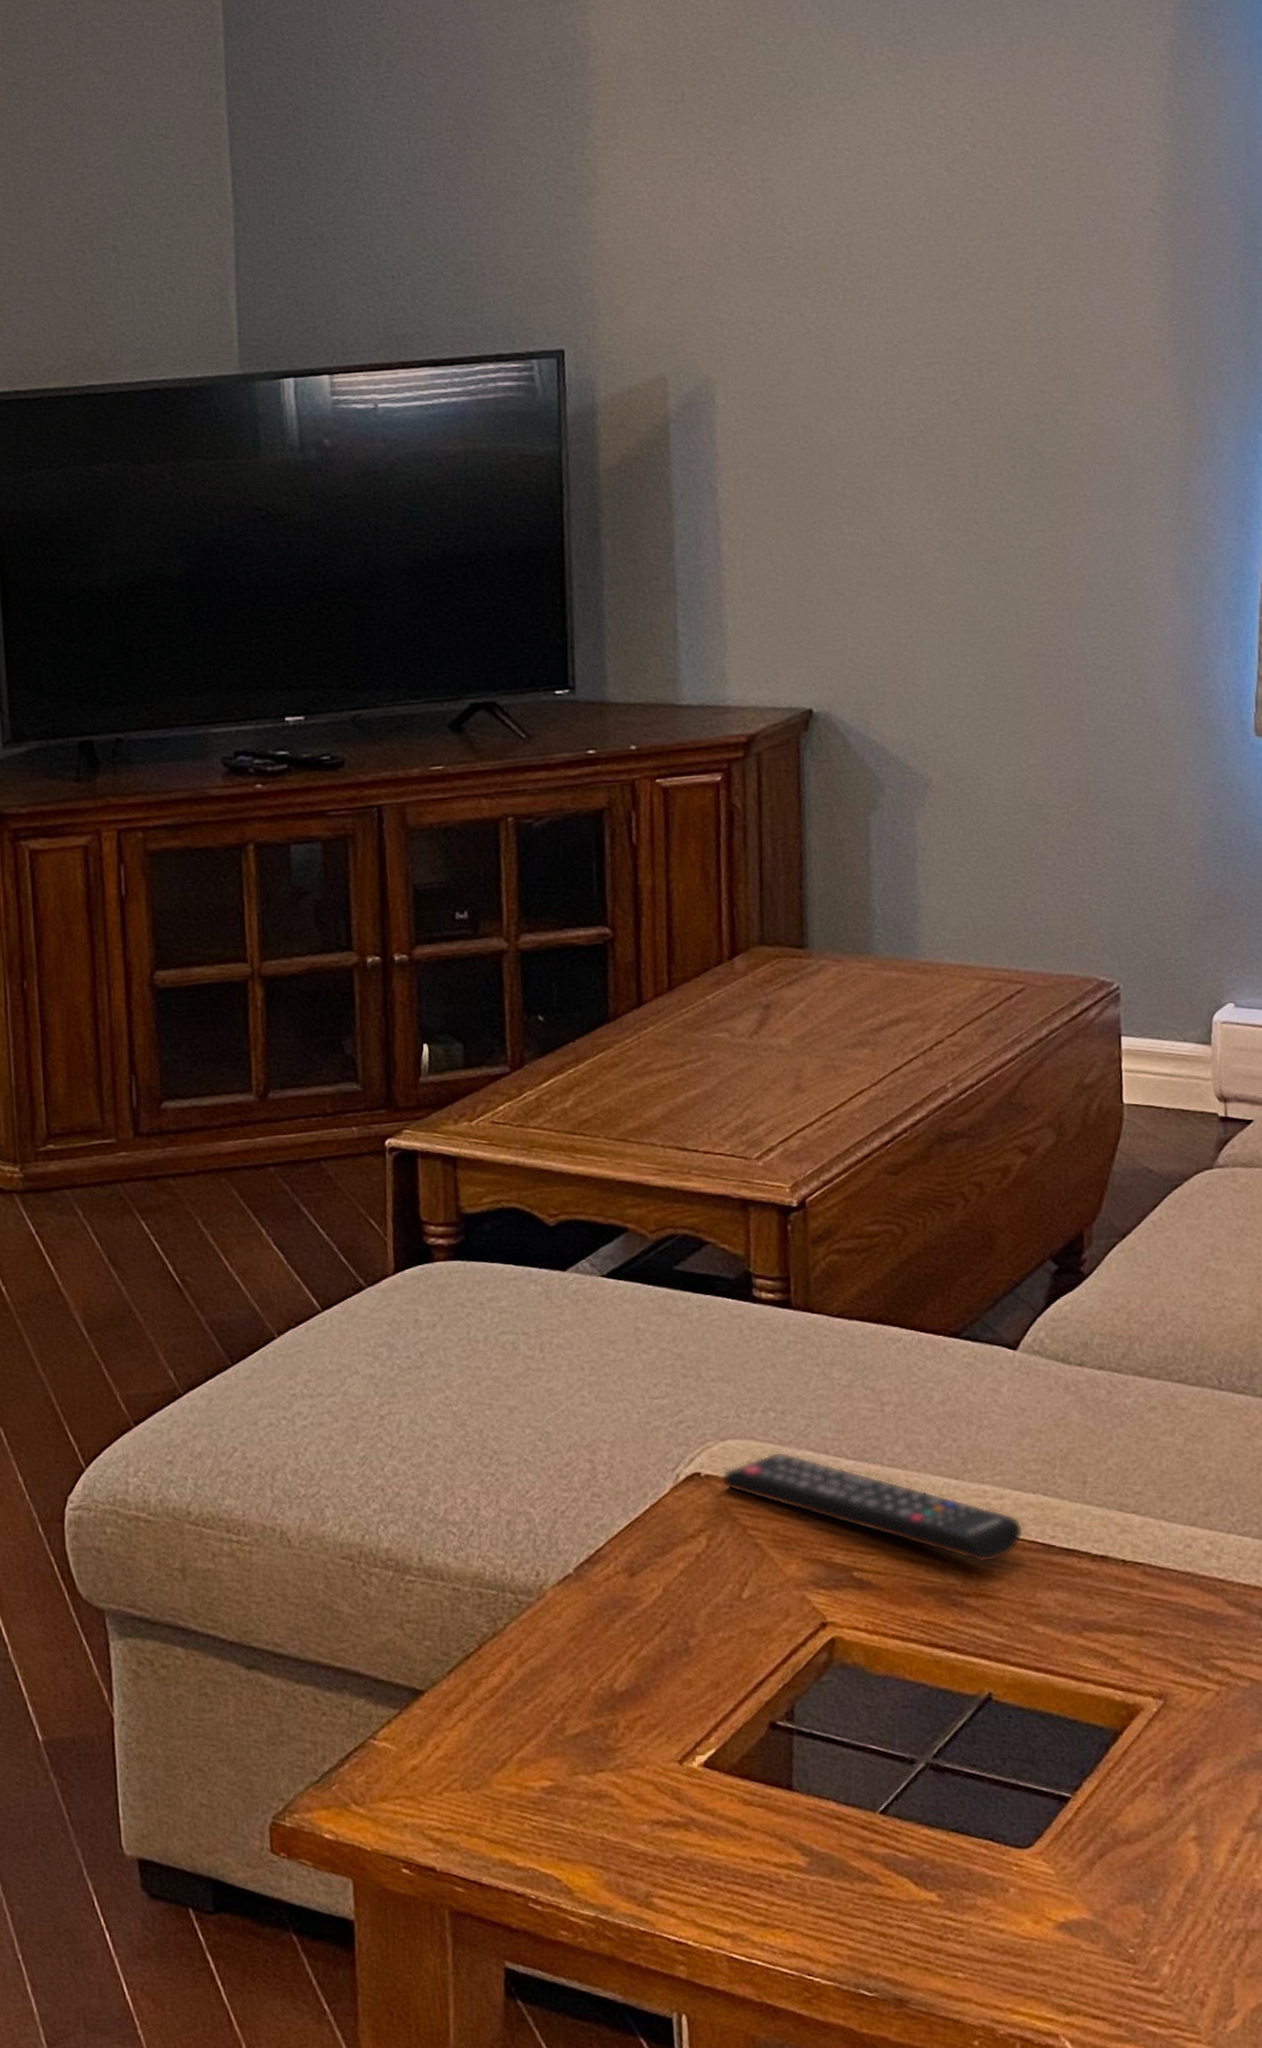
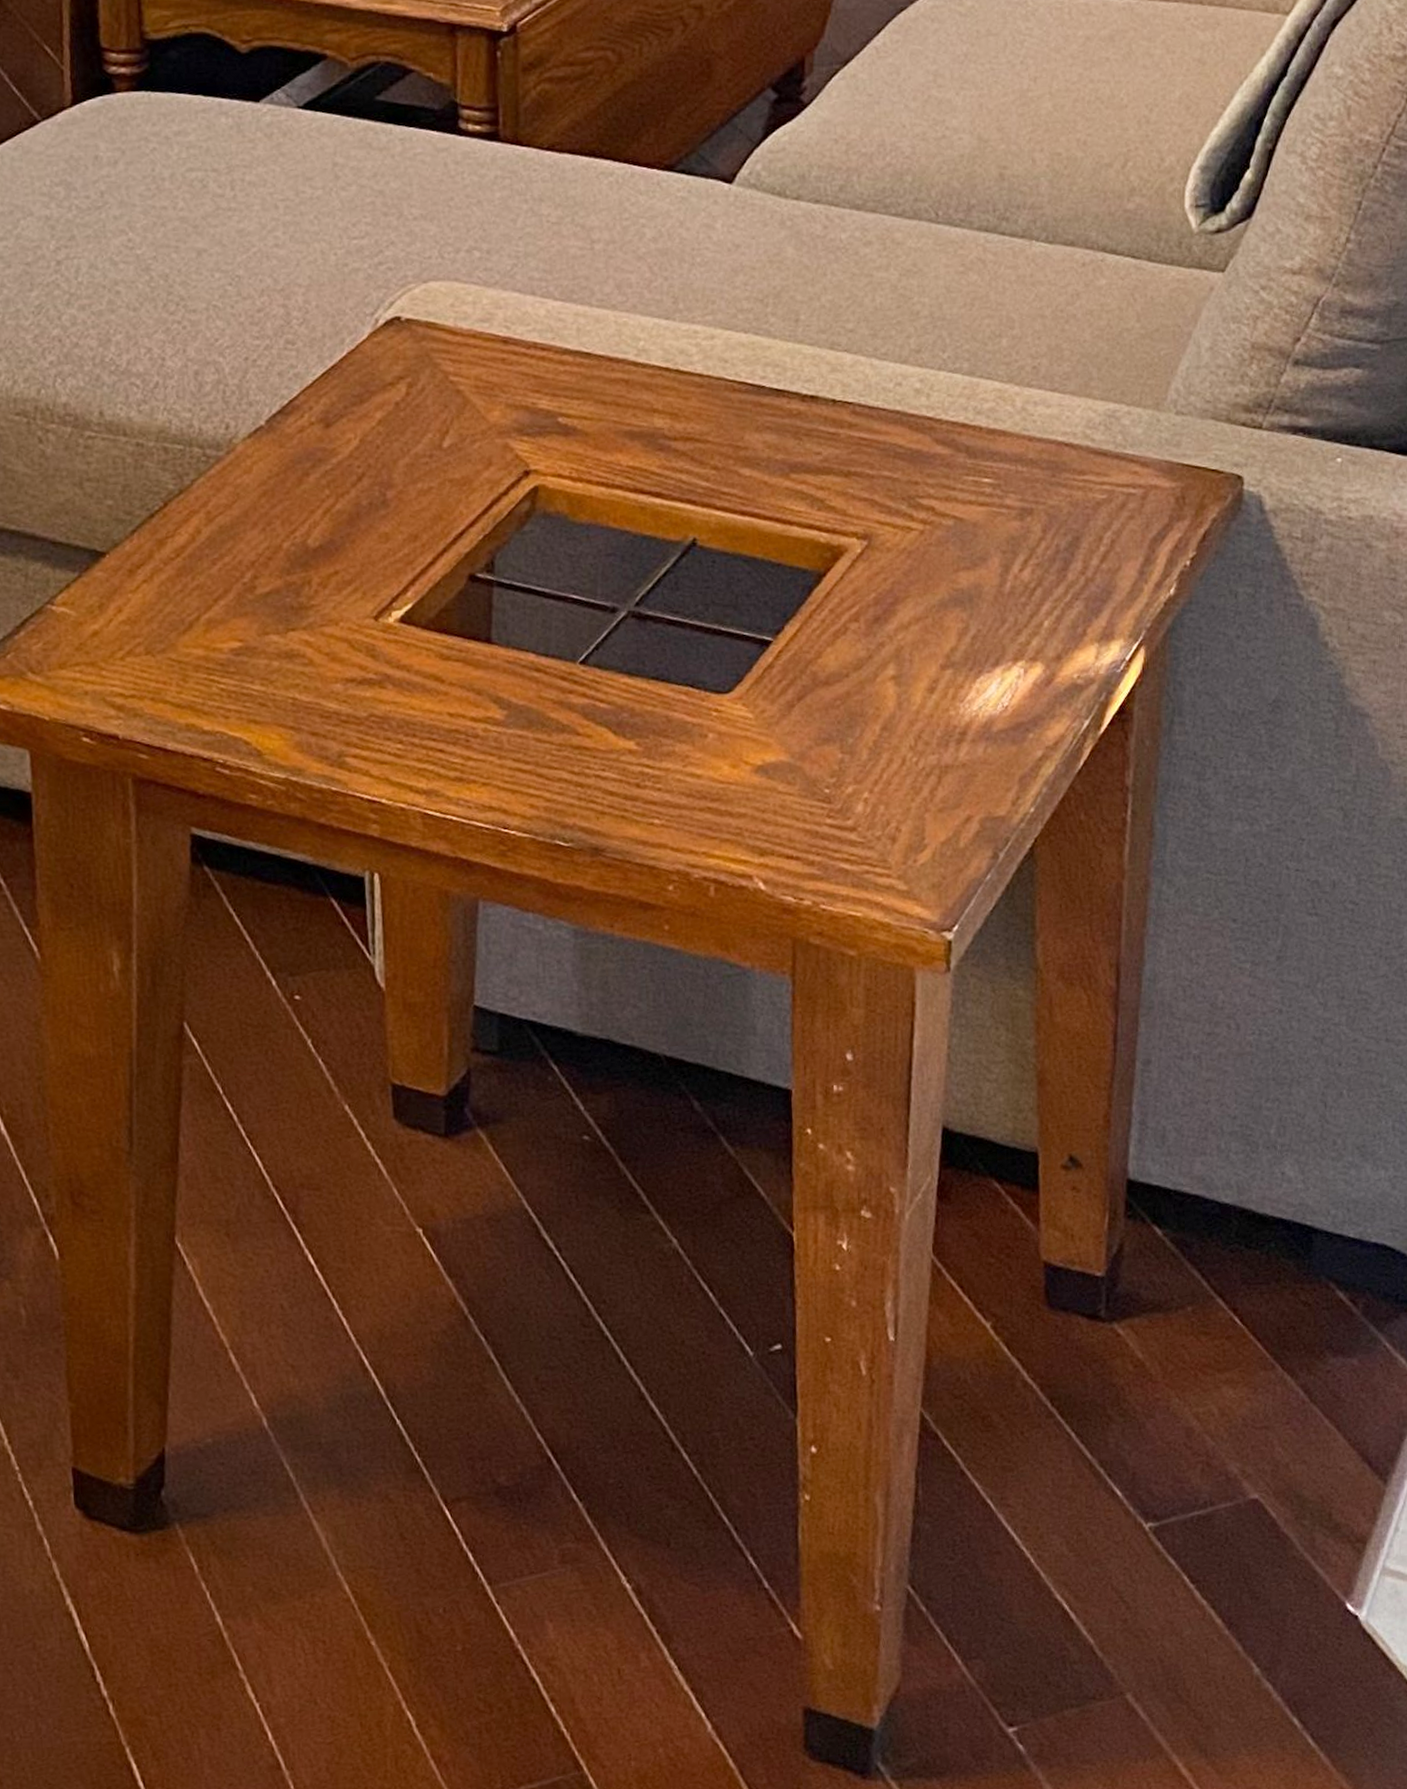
remote control: present [721,1451,1024,1563] -> none [423,293,734,406]

